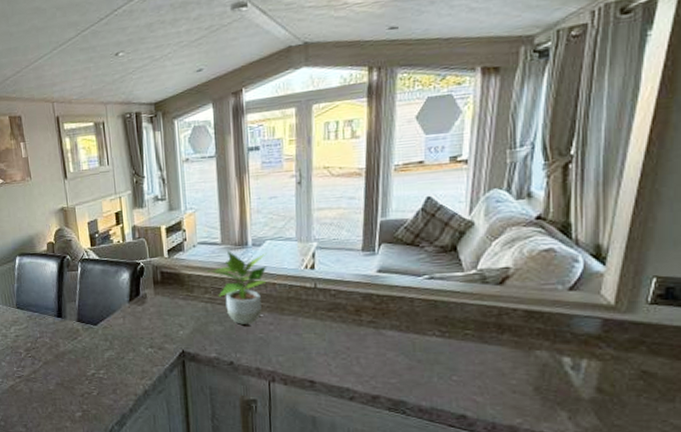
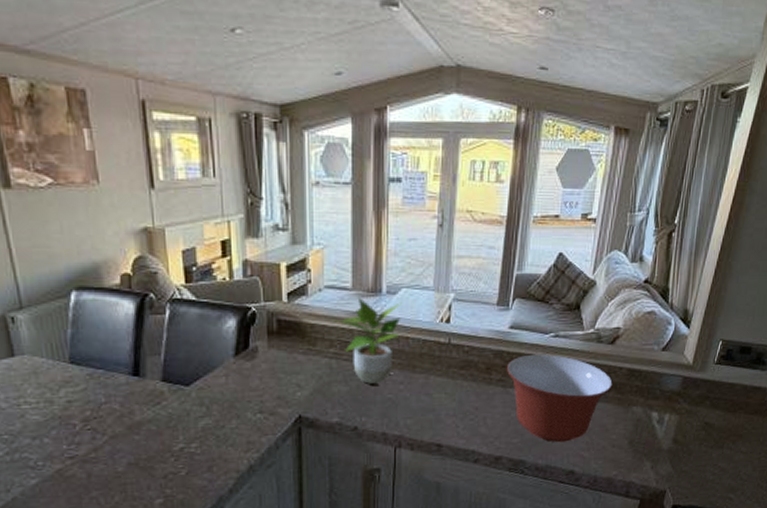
mixing bowl: none [377,296,506,385] -> present [506,355,613,443]

